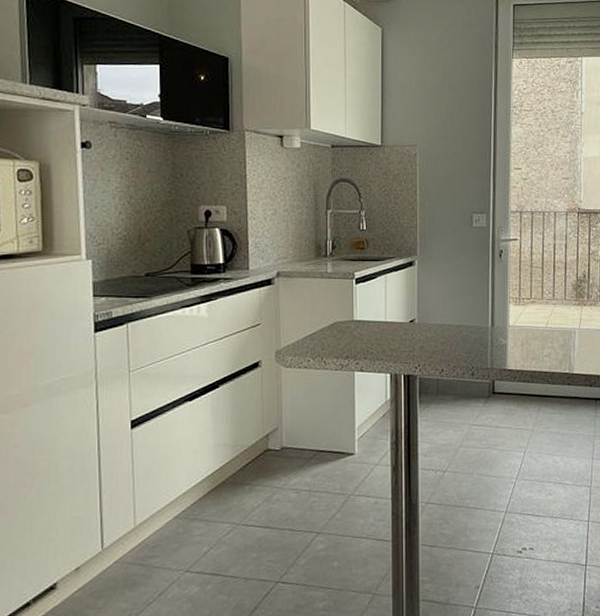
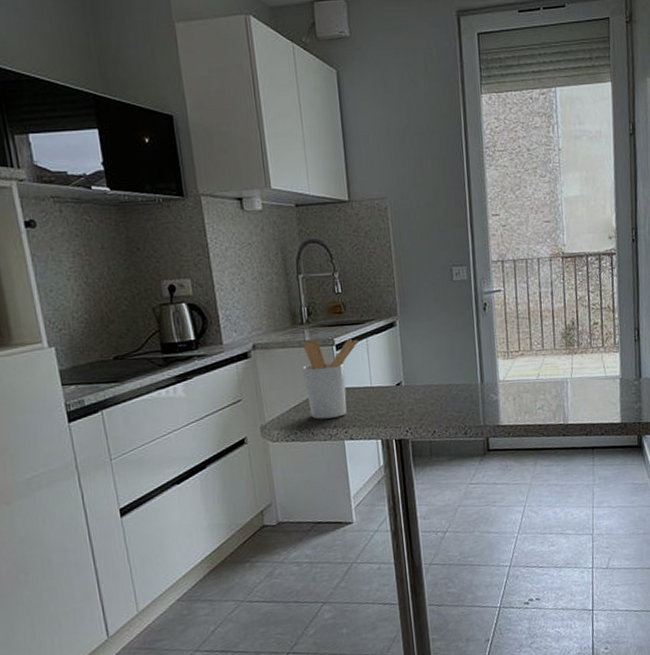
utensil holder: none [322,271,377,349] -> present [303,338,358,419]

